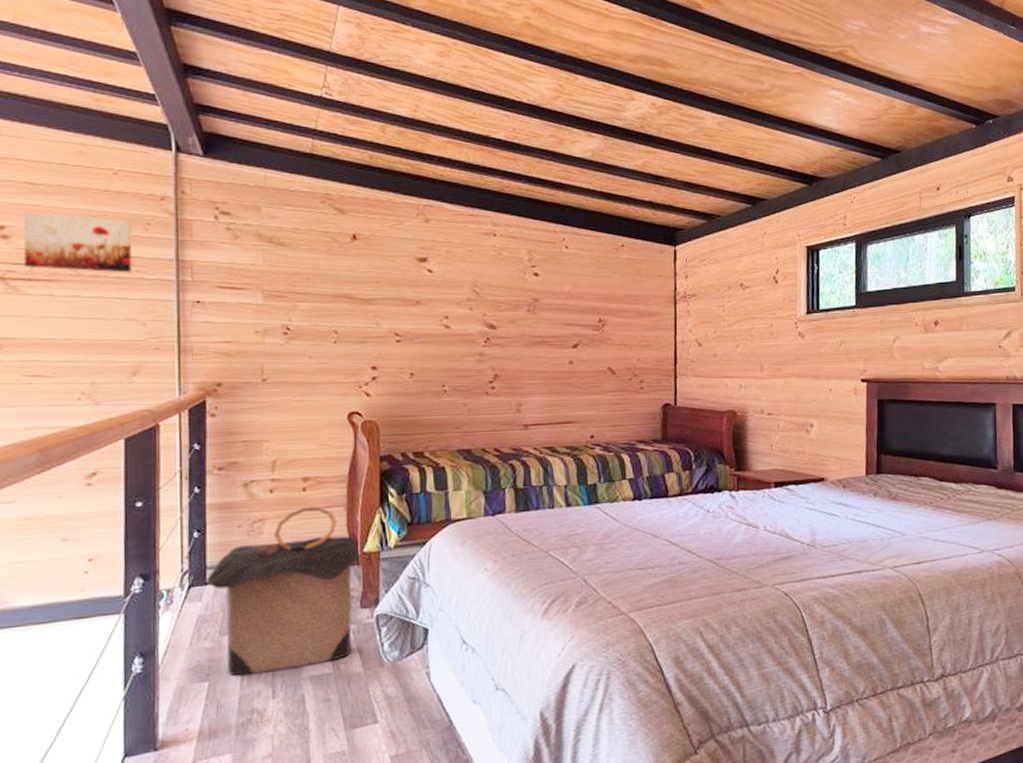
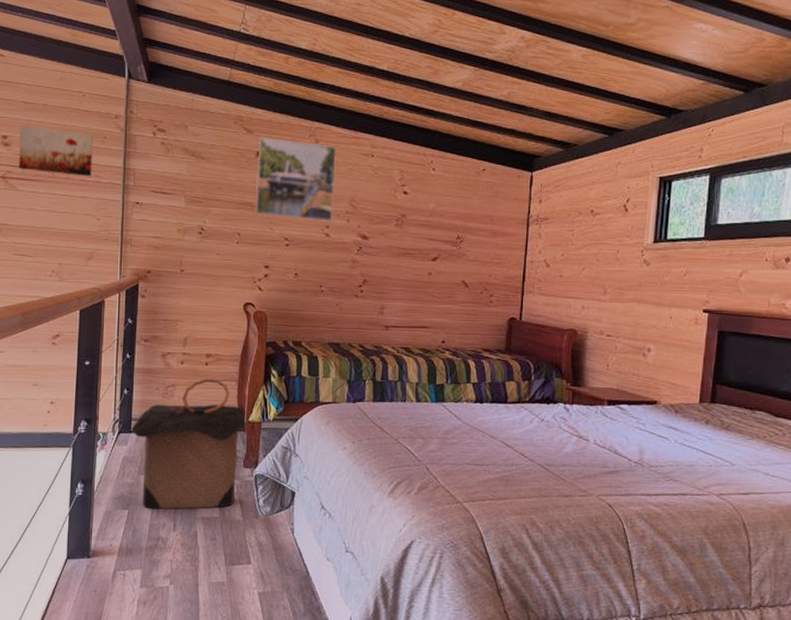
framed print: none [353,217,453,313] -> present [255,137,337,223]

